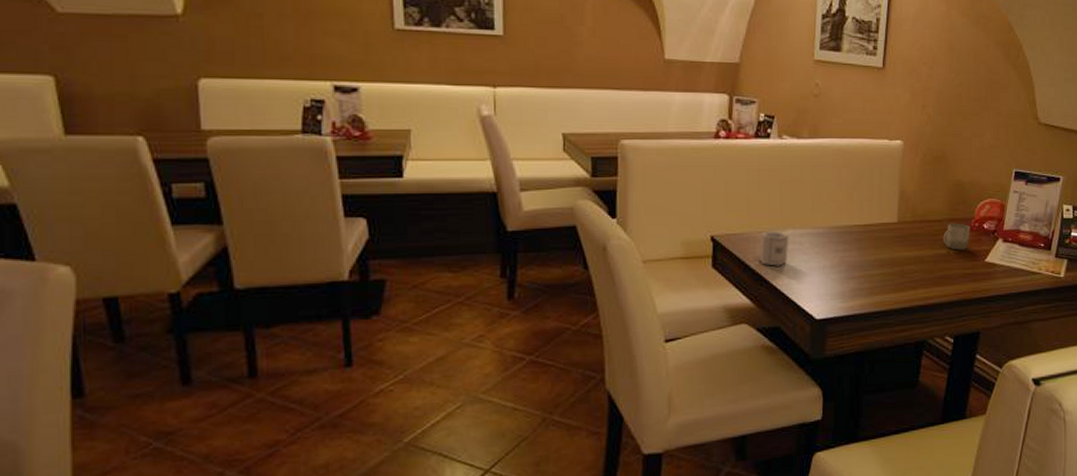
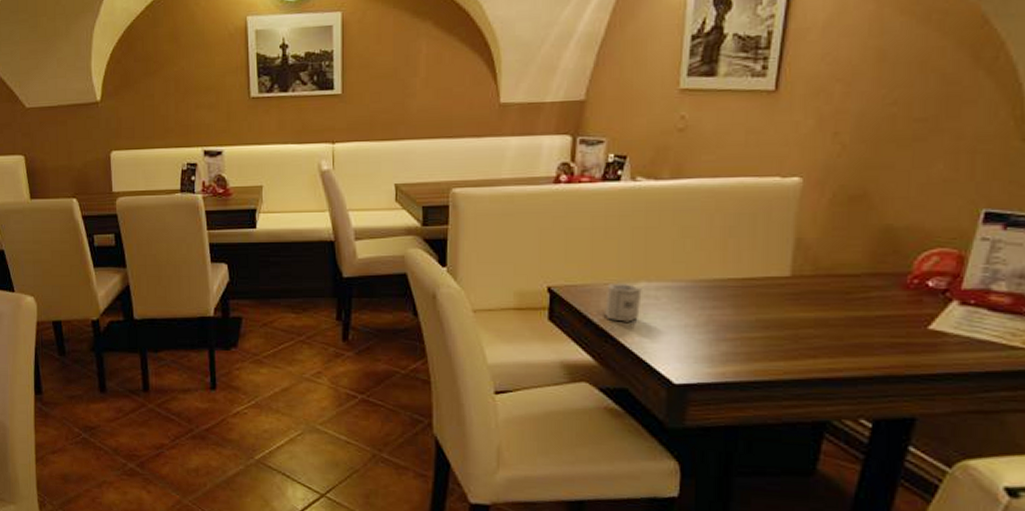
cup: present [943,223,971,250] -> none [860,278,906,313]

